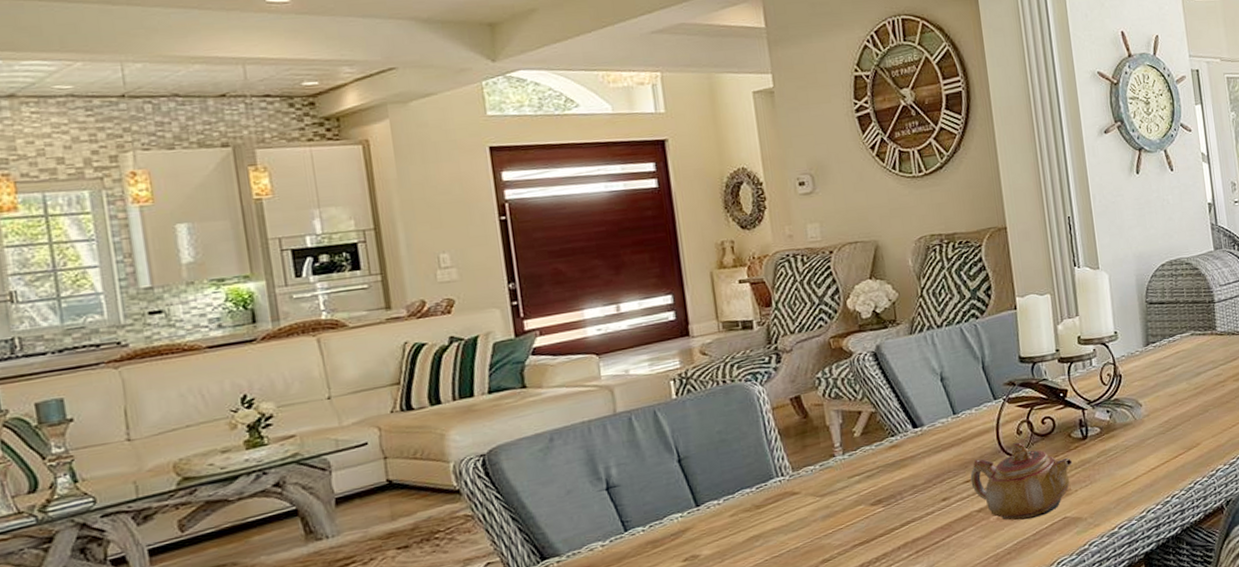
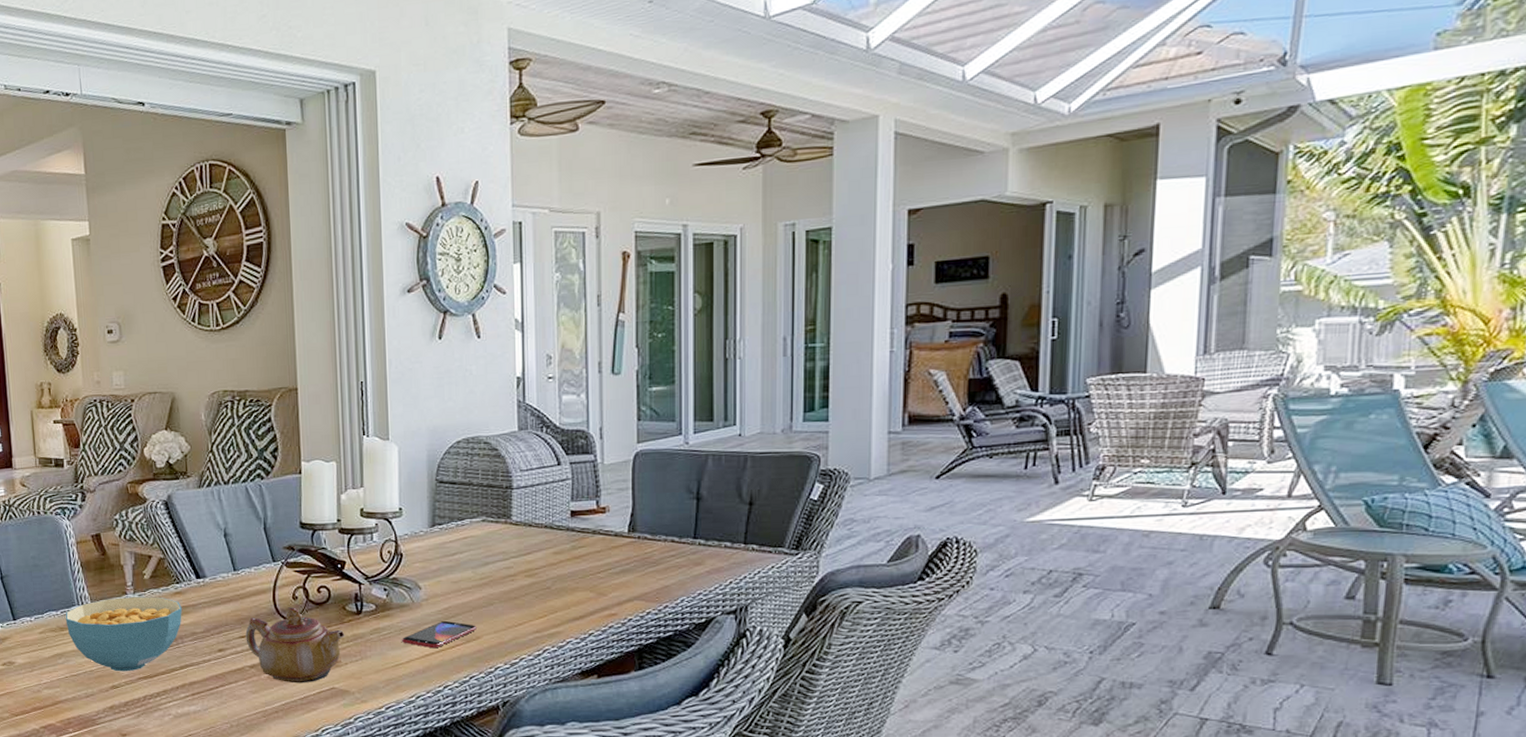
cereal bowl: none [761,453,900,543] -> present [65,597,182,672]
smartphone: none [1127,432,1196,462] -> present [401,620,477,649]

